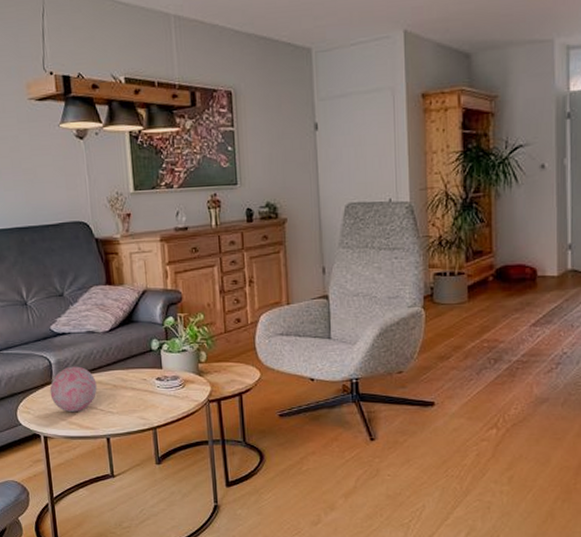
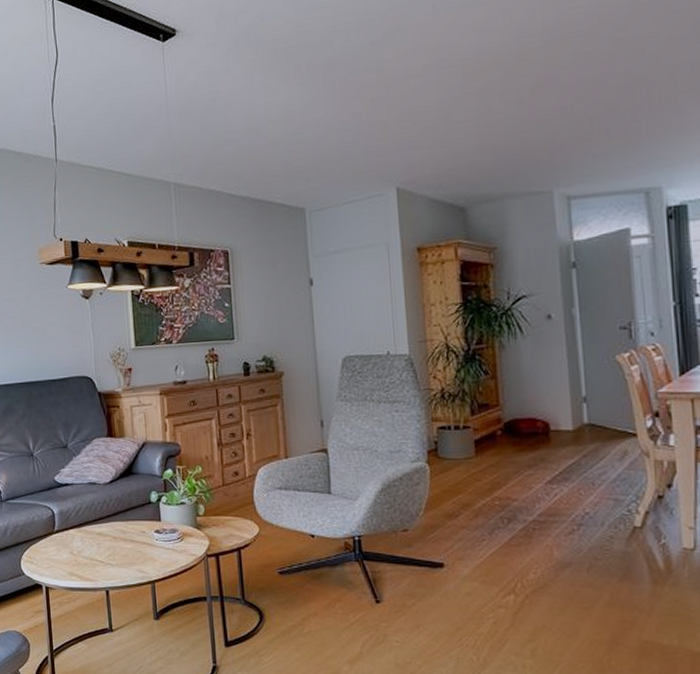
decorative orb: present [49,366,97,413] -> none [52,517,98,564]

